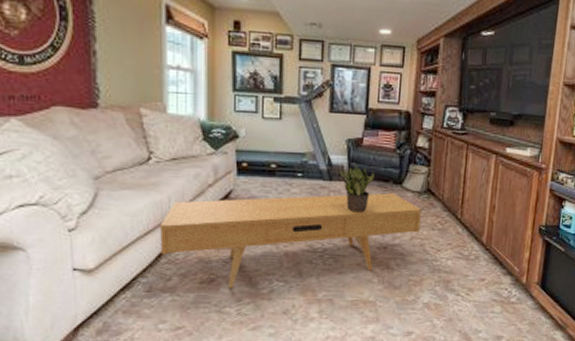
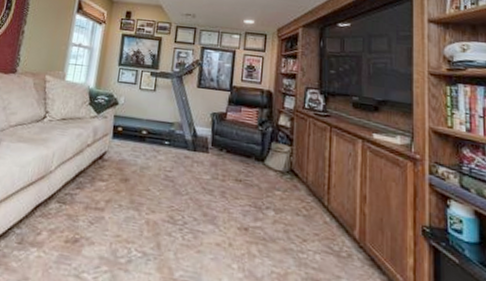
tv console: present [160,193,422,289] -> none [37,157,285,254]
potted plant: present [339,164,375,212] -> none [203,137,237,187]

